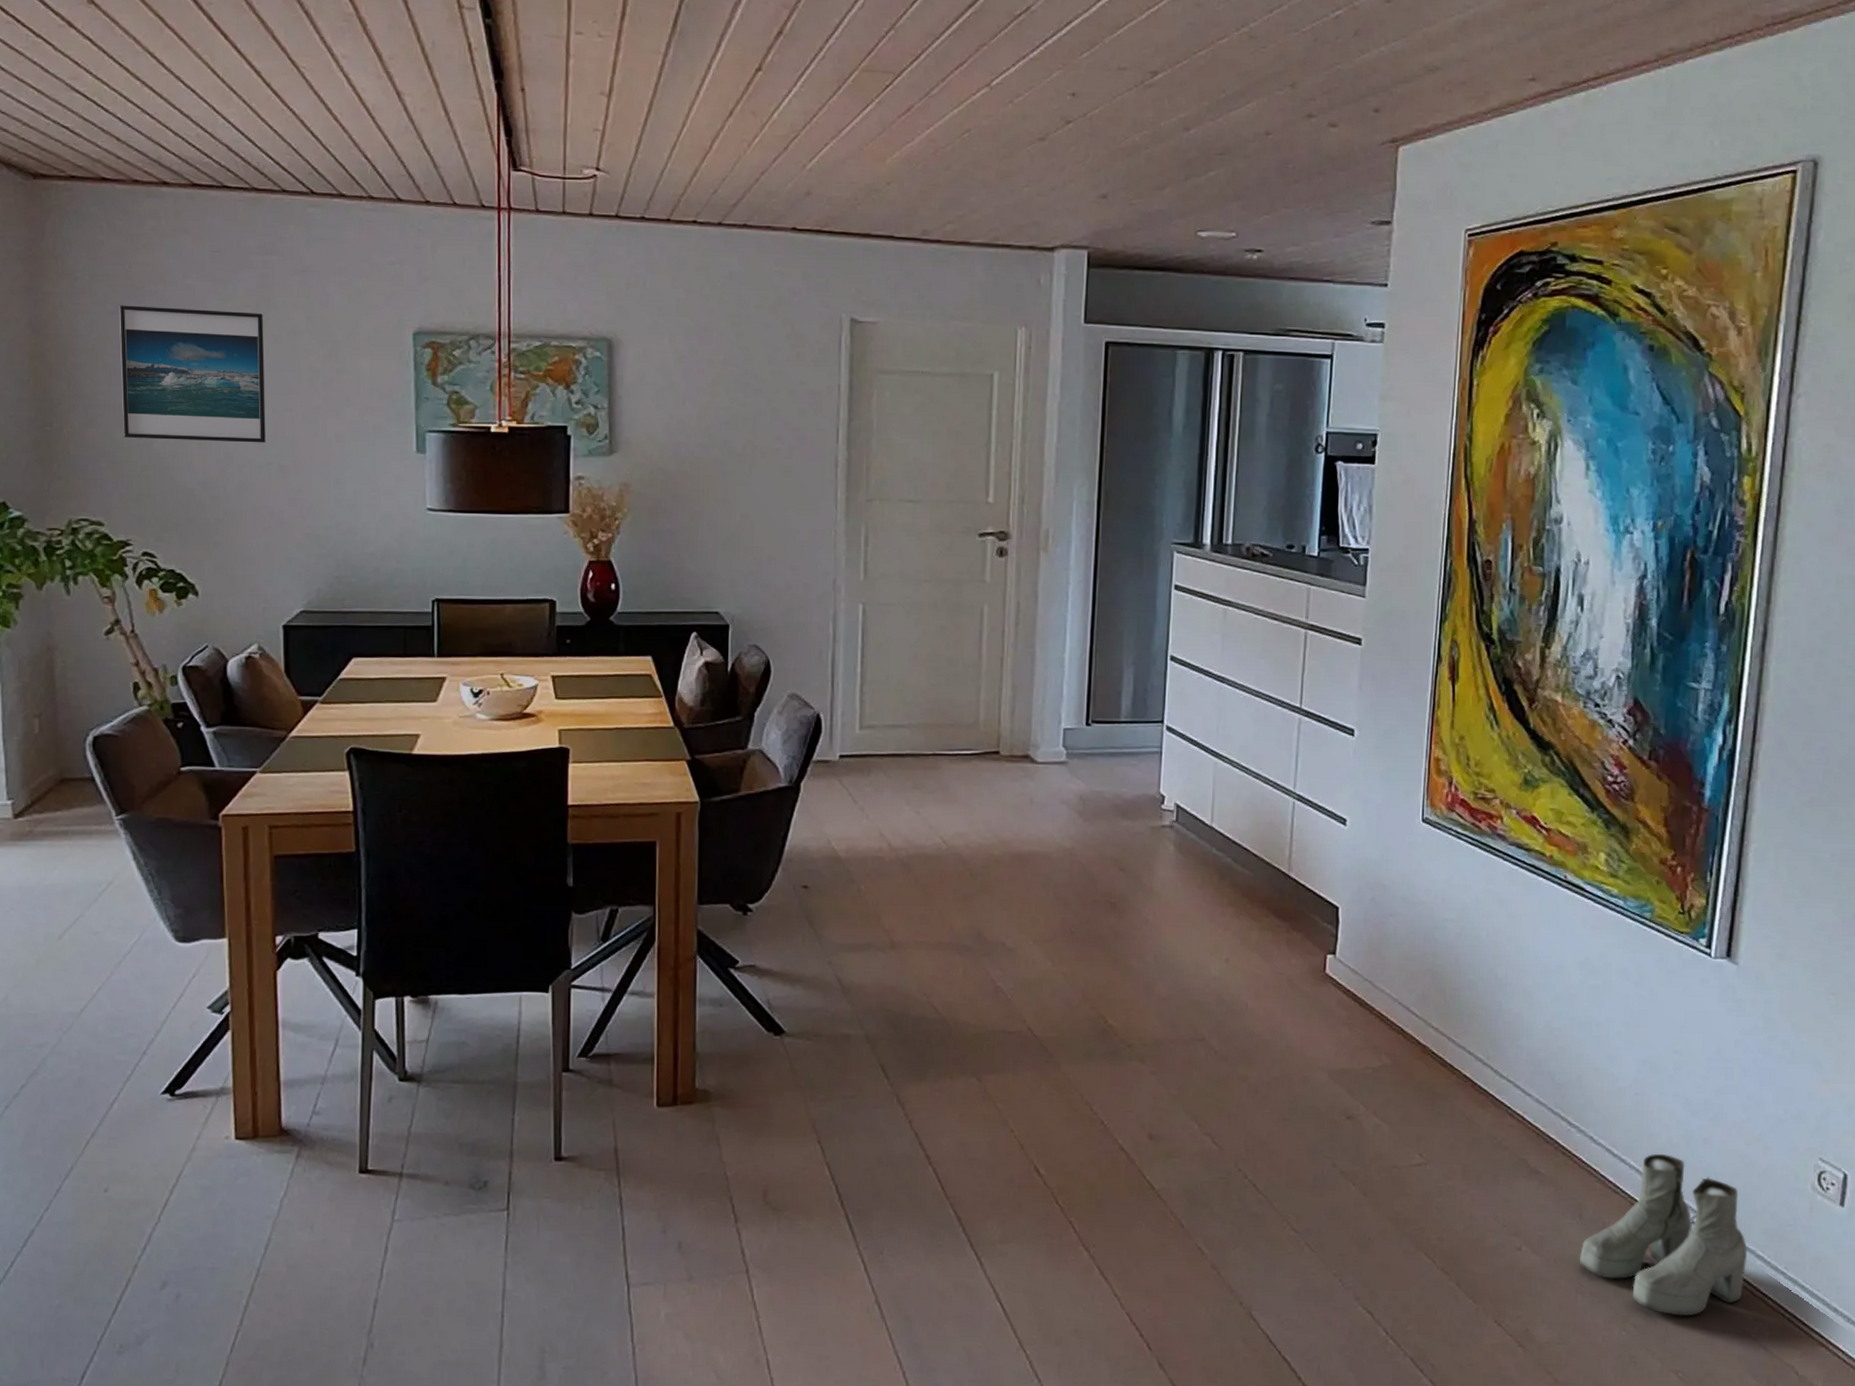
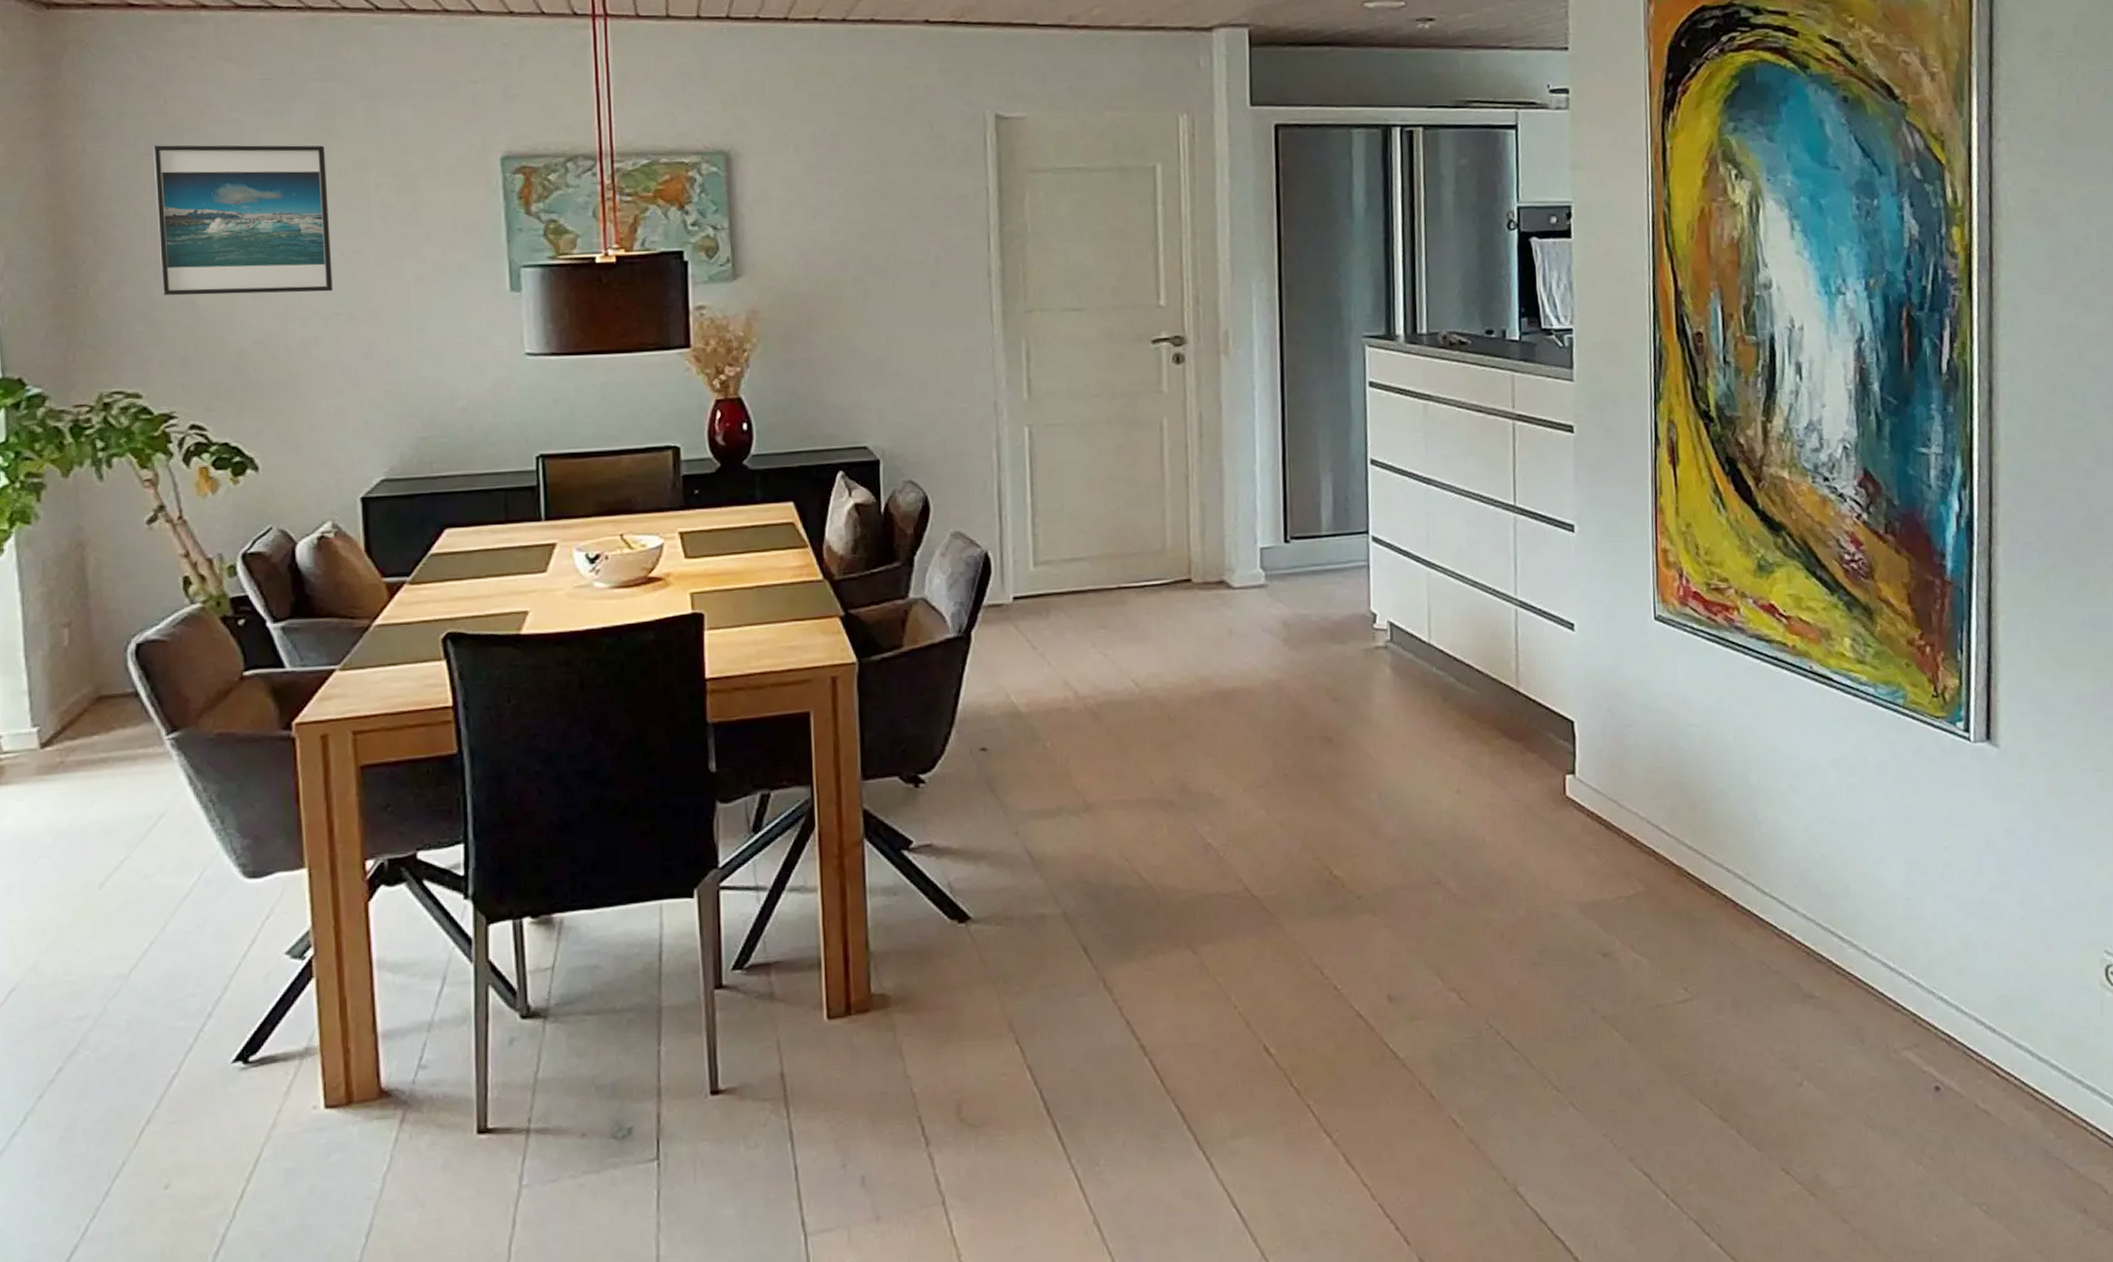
boots: present [1580,1153,1748,1316] -> none [1866,962,2042,1142]

